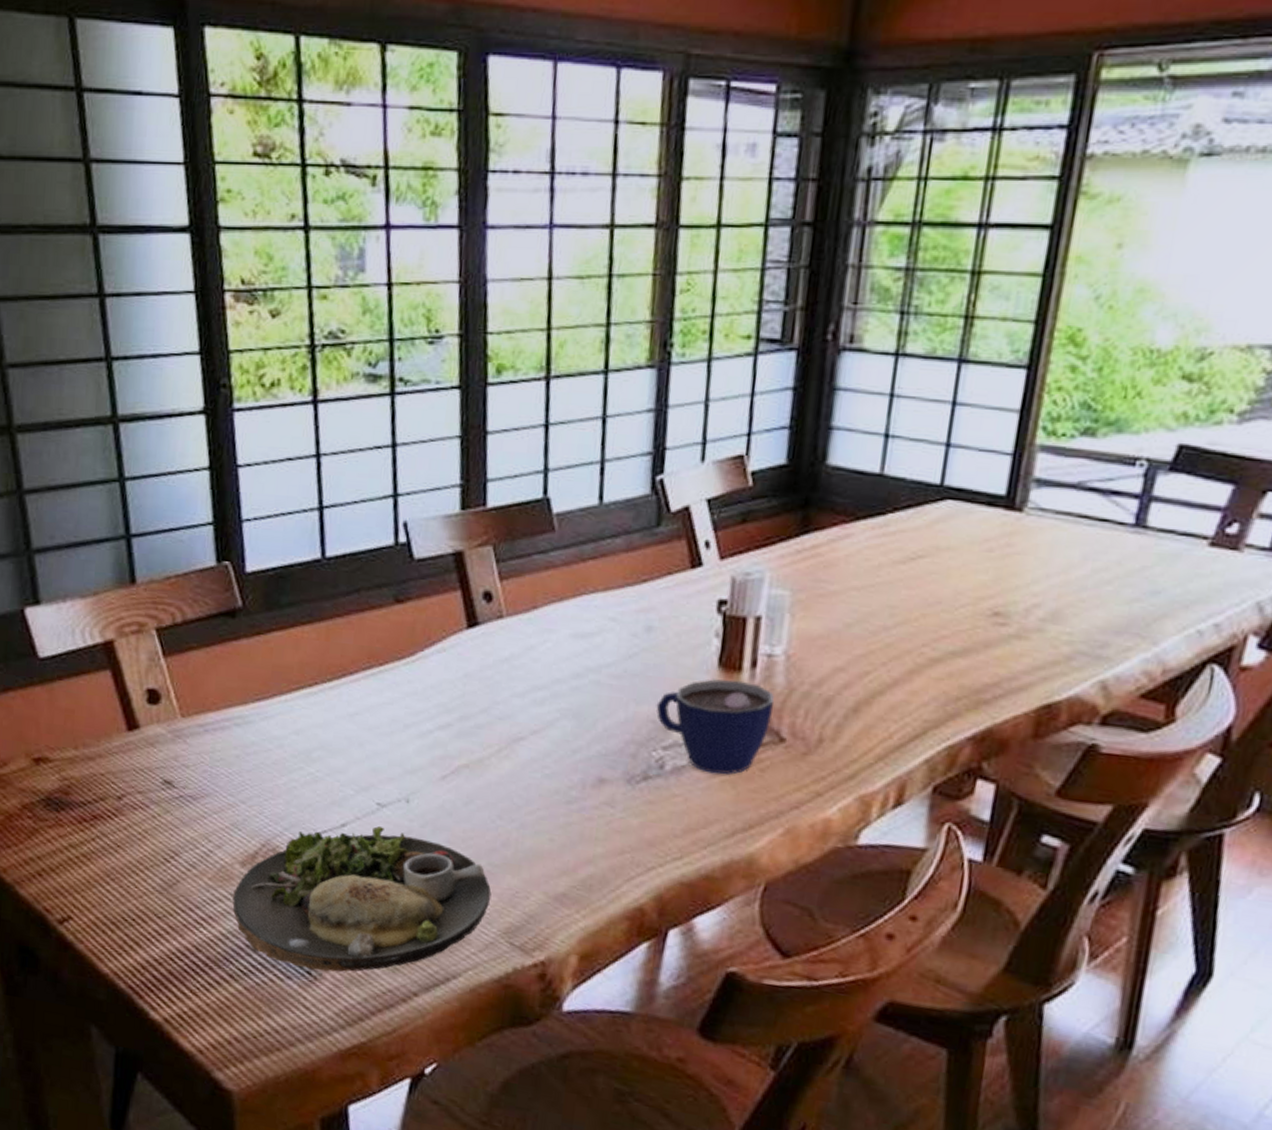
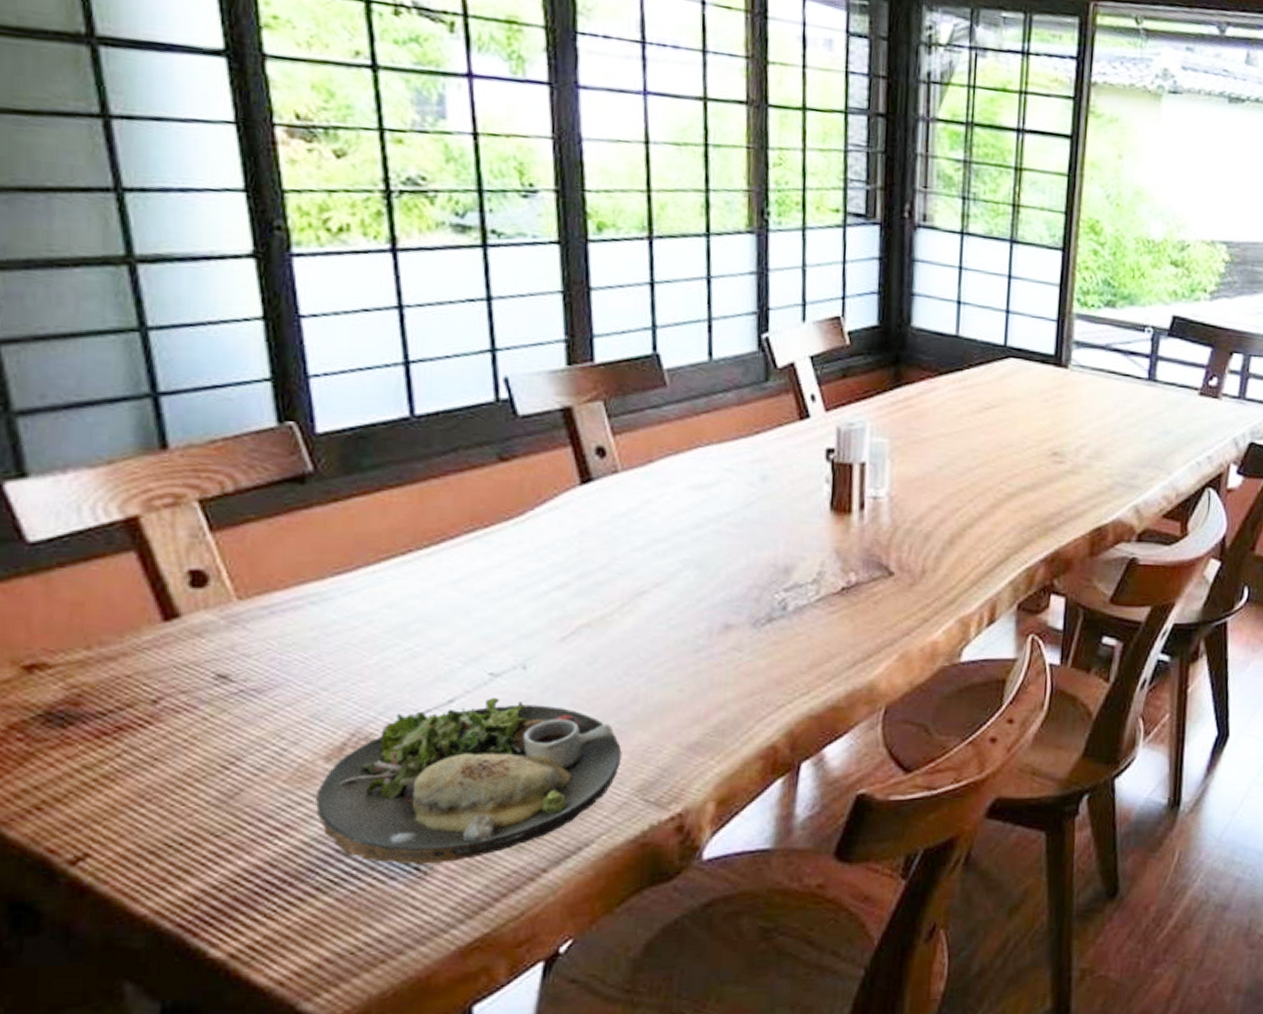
cup: present [655,679,774,775] -> none [775,521,881,610]

